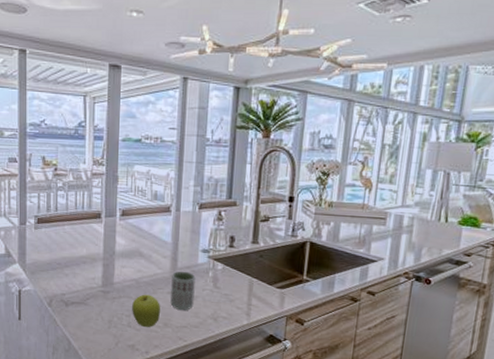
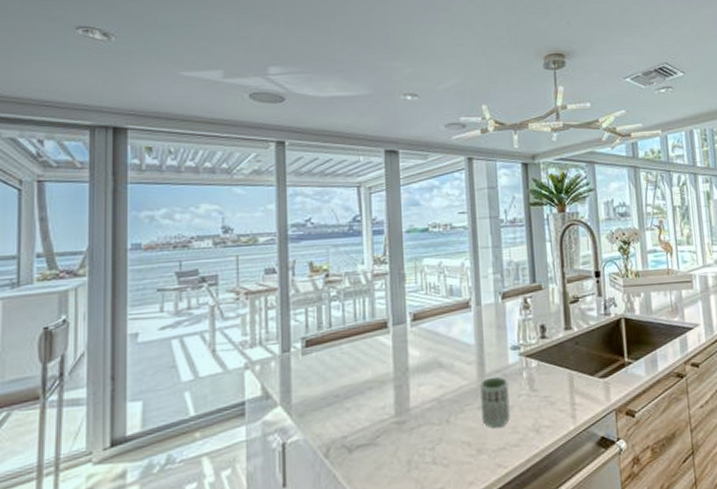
fruit: present [132,294,160,328] -> none [436,415,471,461]

